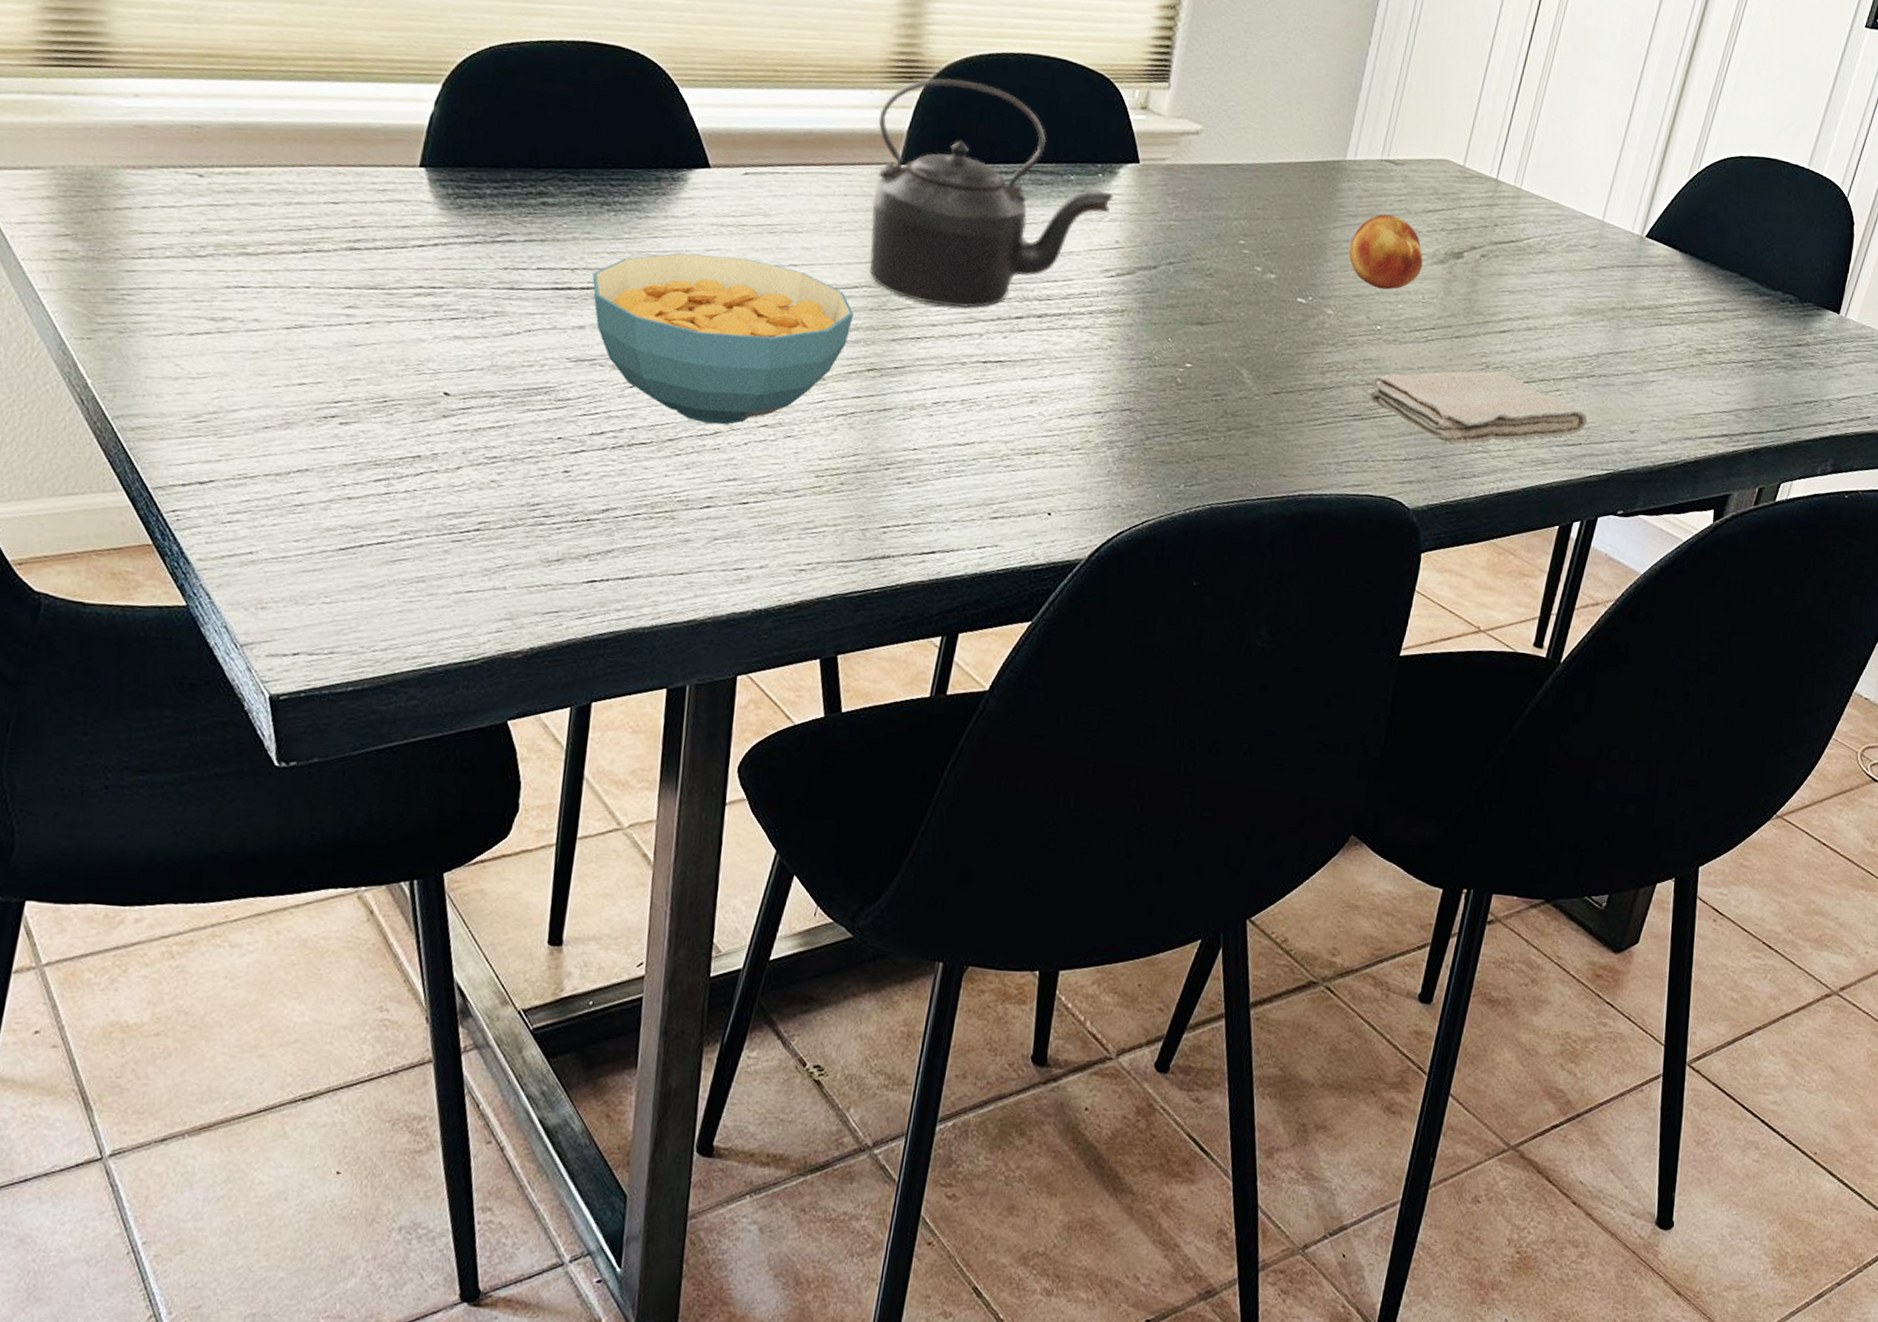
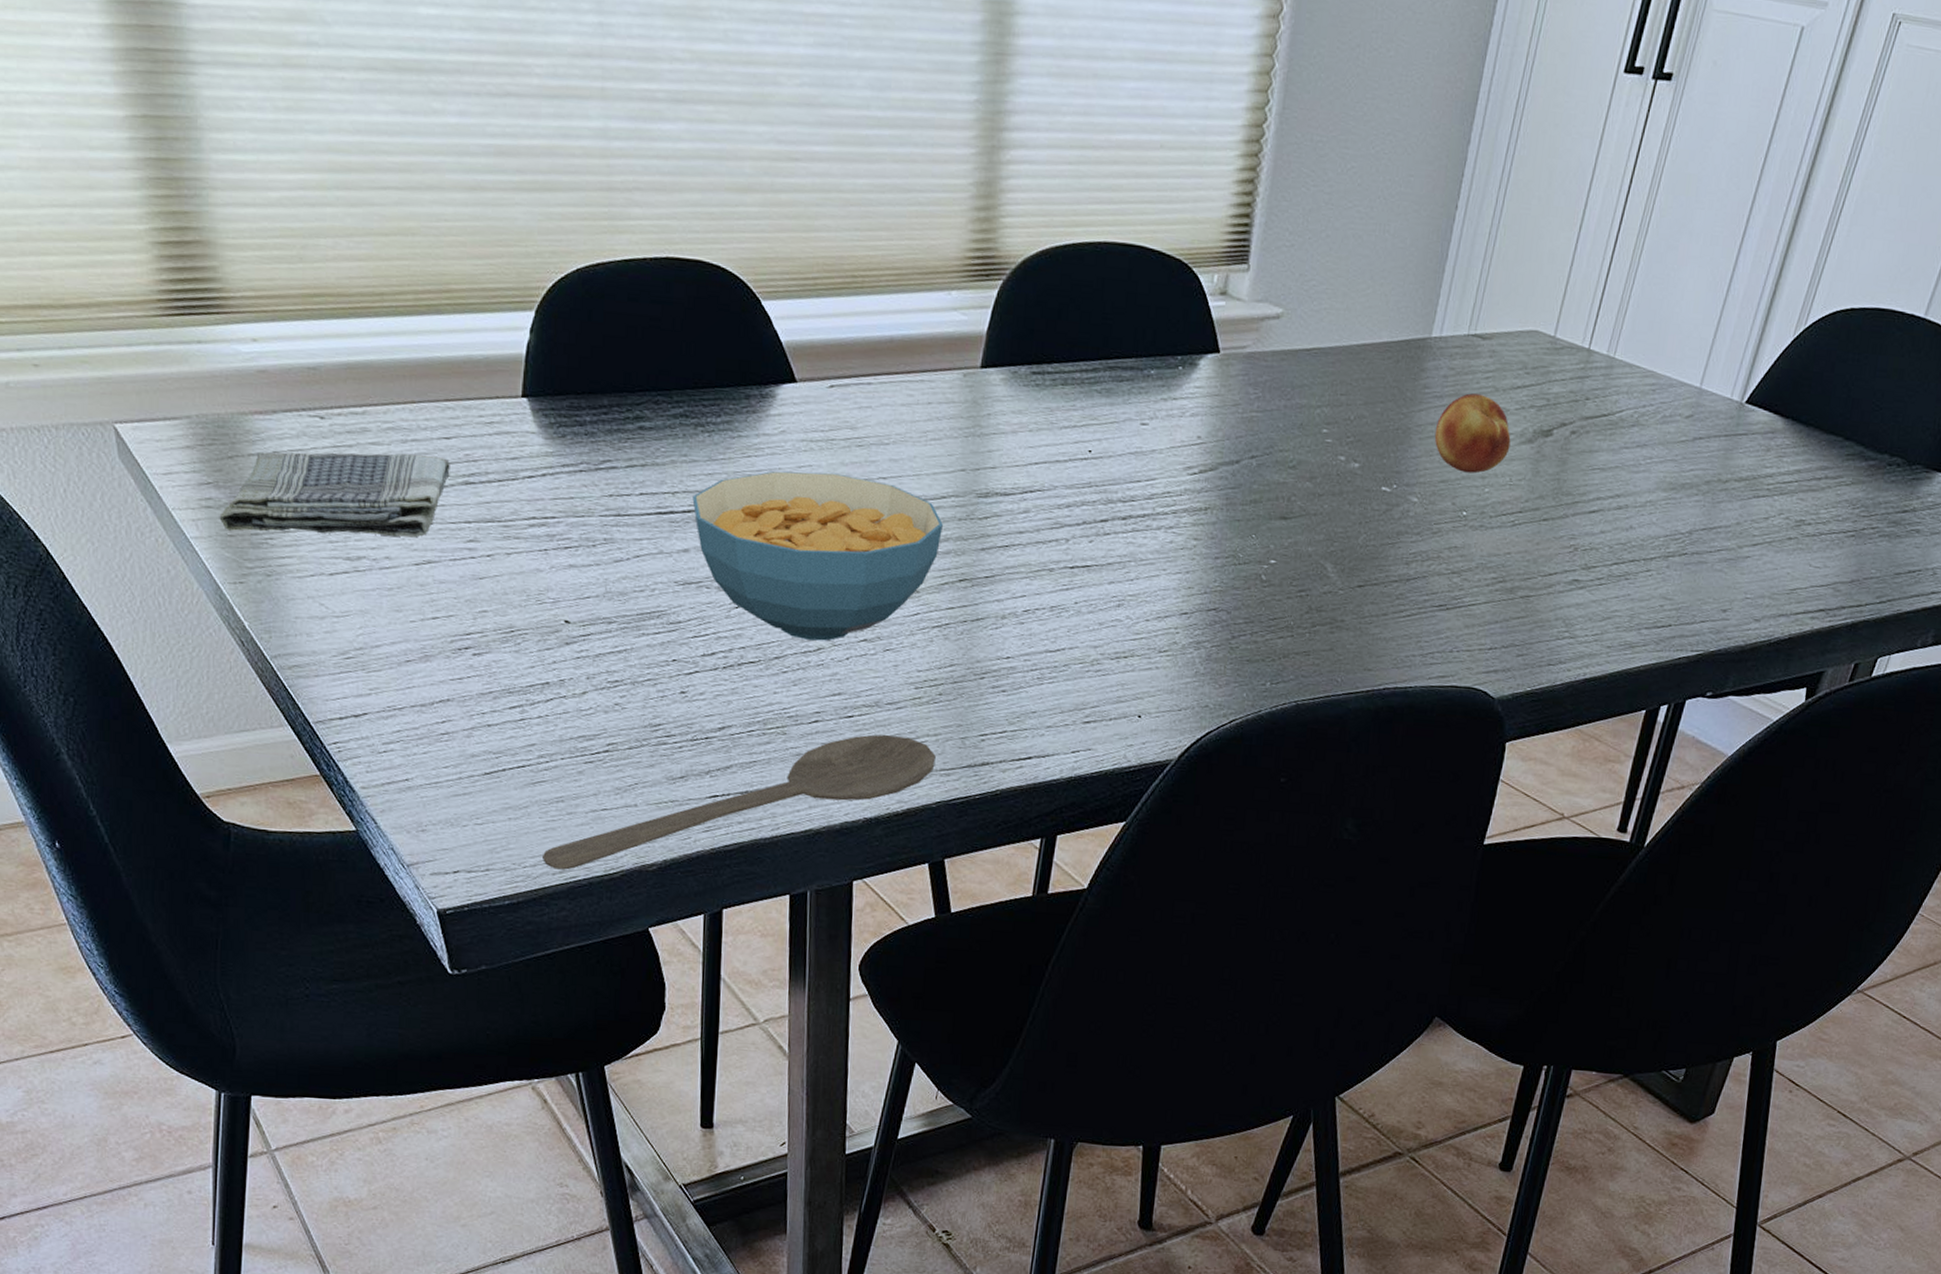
dish towel: none [73,207,336,301] -> present [219,452,450,538]
wooden spoon: none [394,522,834,656] -> present [541,734,936,870]
kettle: present [869,77,1114,309] -> none [955,273,1195,514]
washcloth: present [1370,371,1588,445] -> none [1455,553,1678,631]

